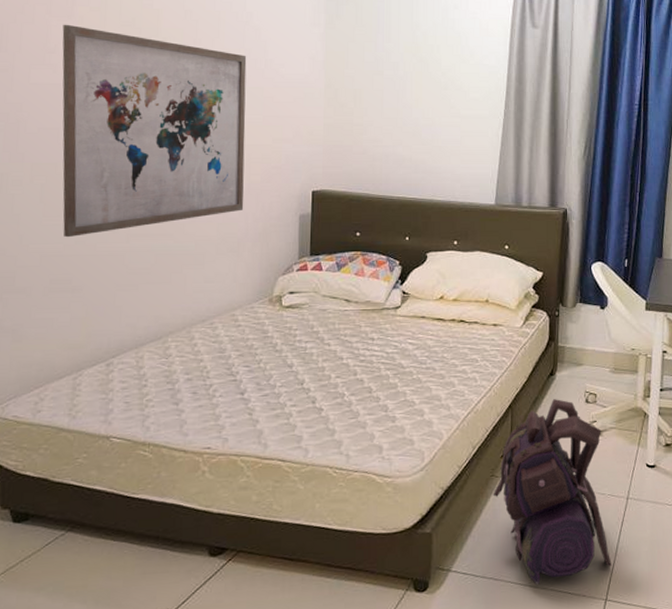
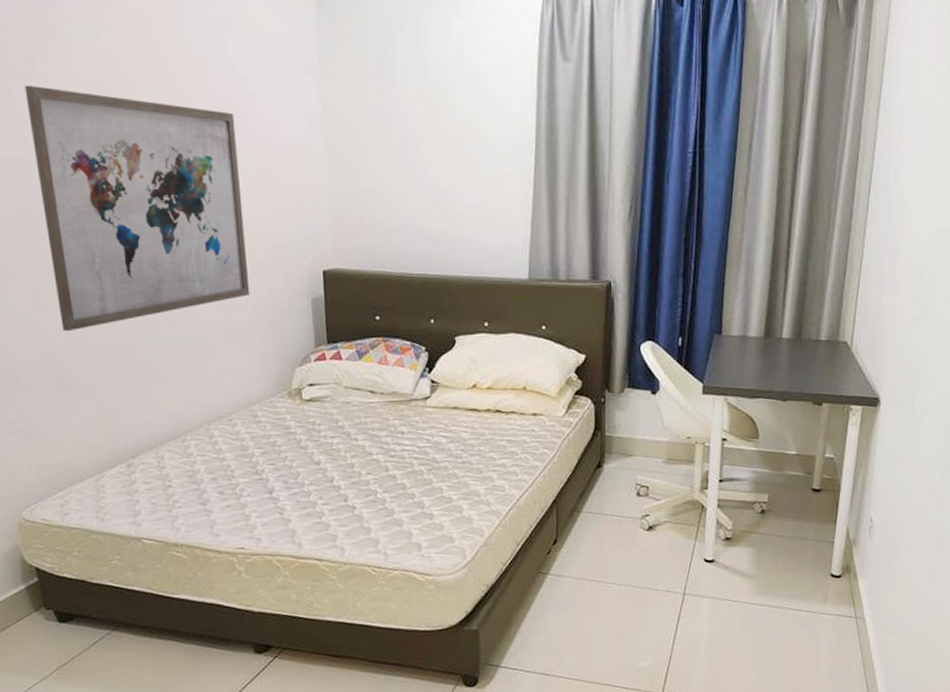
backpack: present [493,399,612,585] -> none [540,492,668,679]

